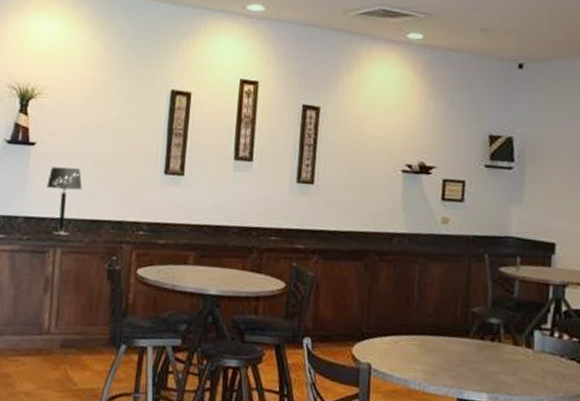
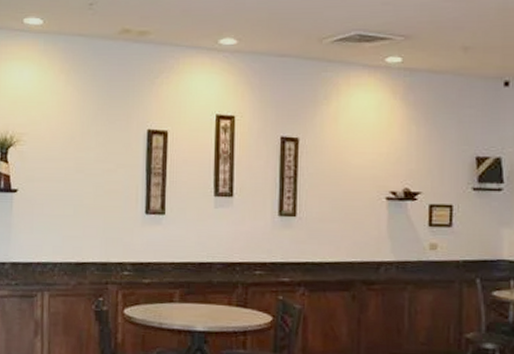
table lamp: present [47,167,82,236] -> none [31,212,65,279]

